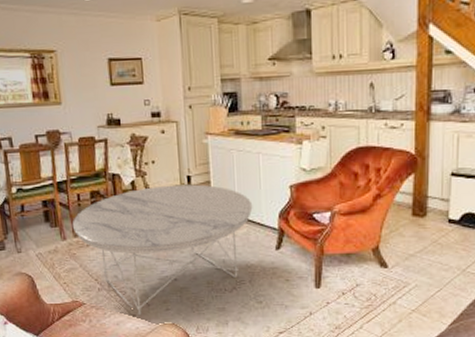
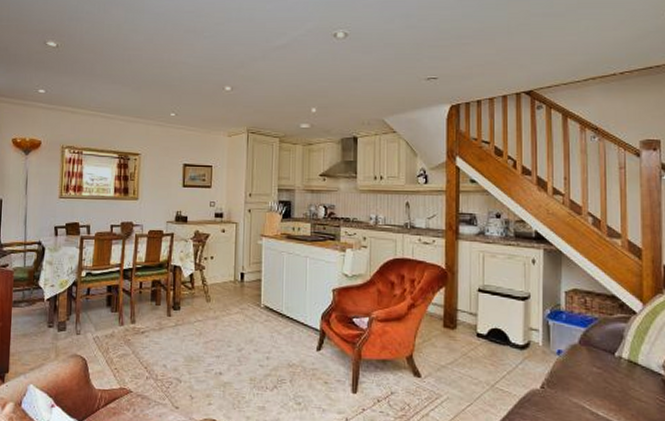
coffee table: present [72,184,253,316] -> none [131,280,298,409]

